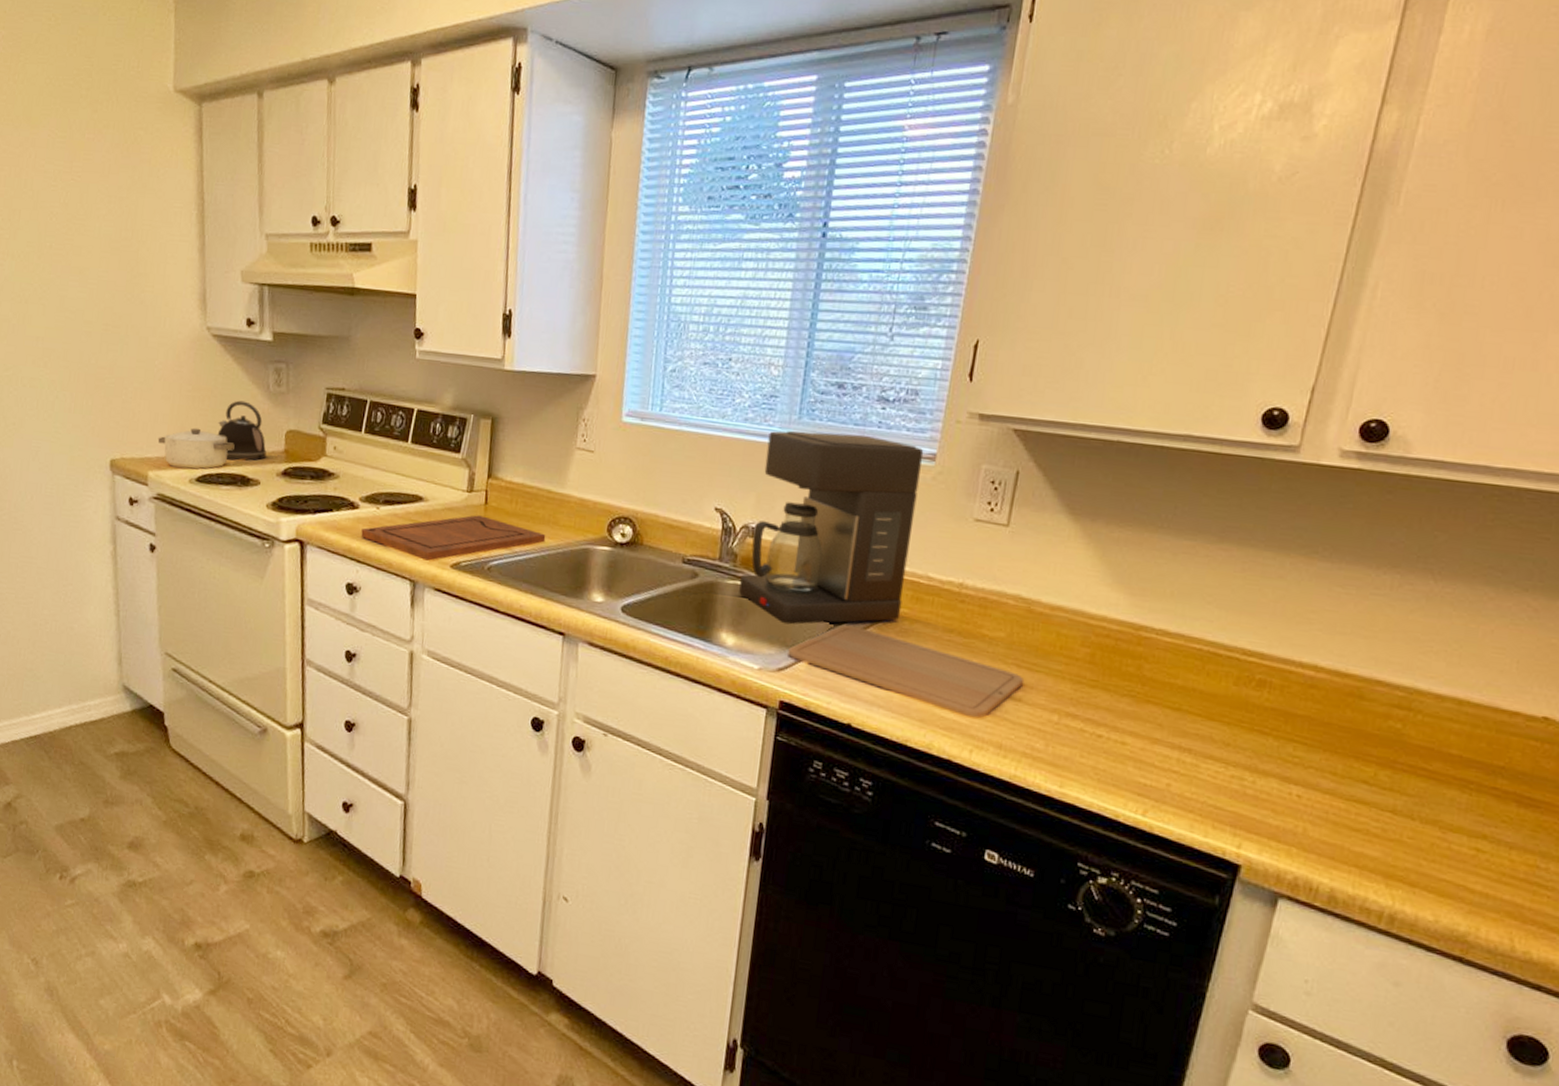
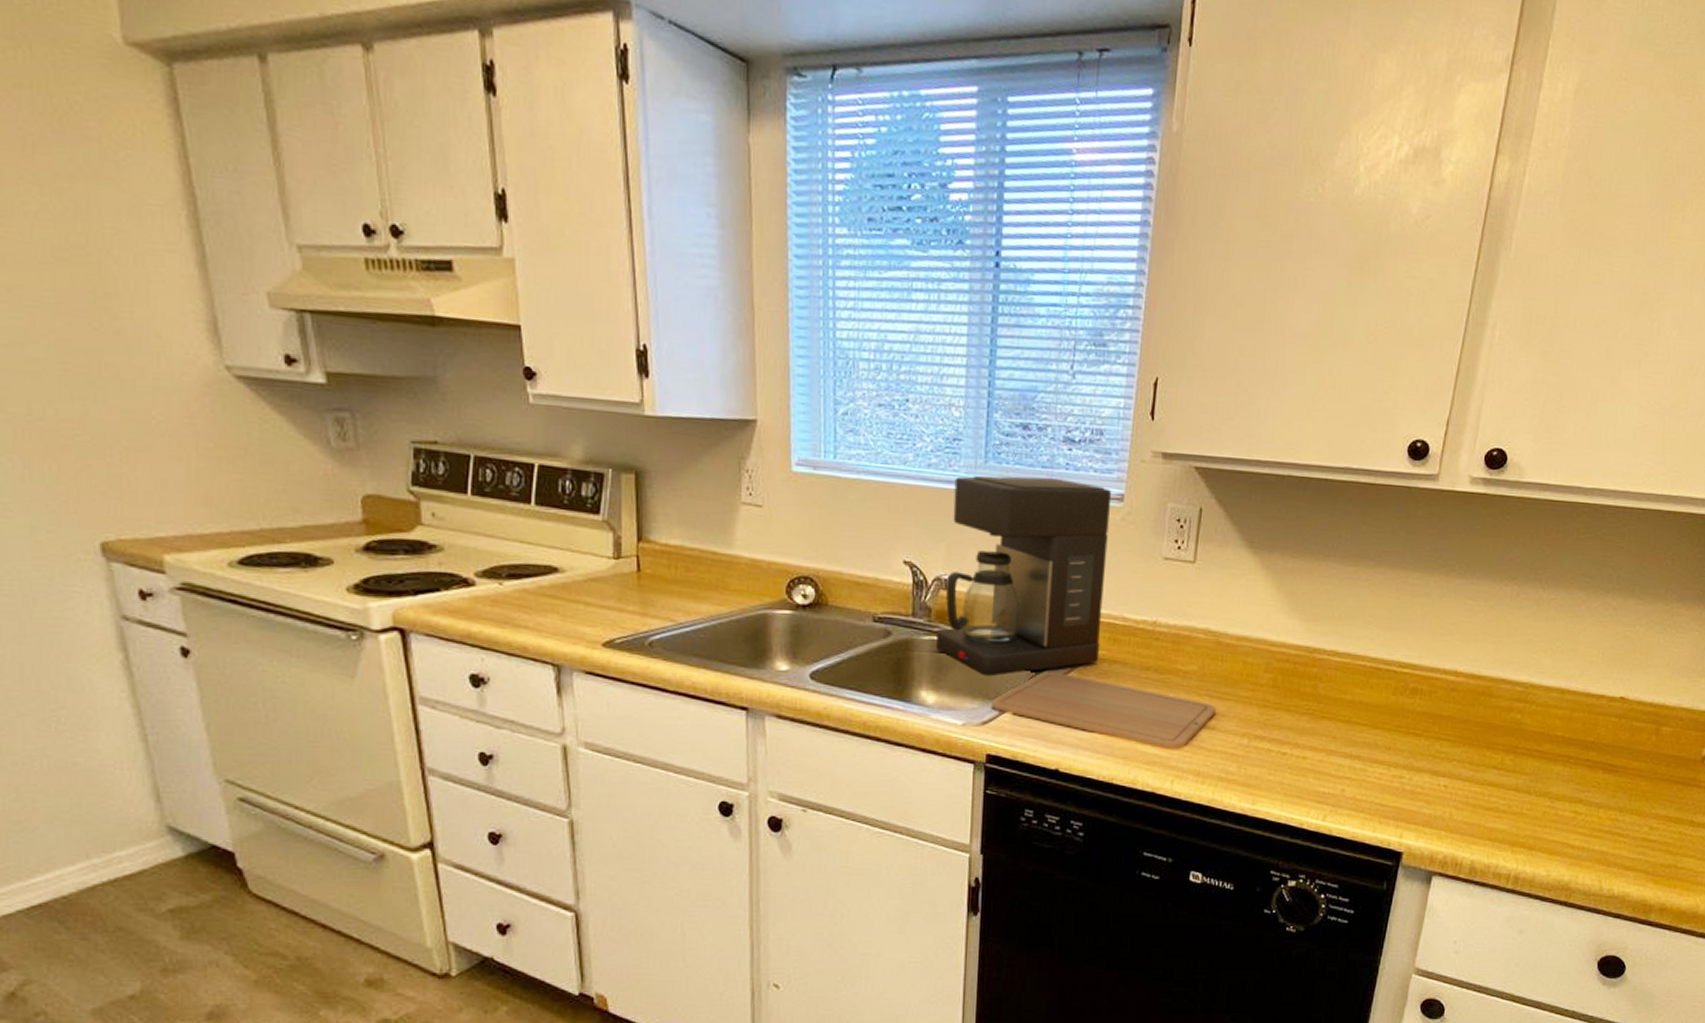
cooking pot: present [157,427,235,470] -> none [171,496,290,549]
kettle: present [217,400,267,461] -> none [259,459,337,536]
cutting board: present [361,515,546,561] -> none [482,584,715,641]

